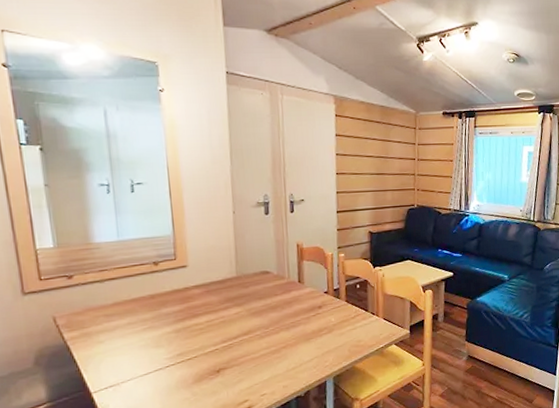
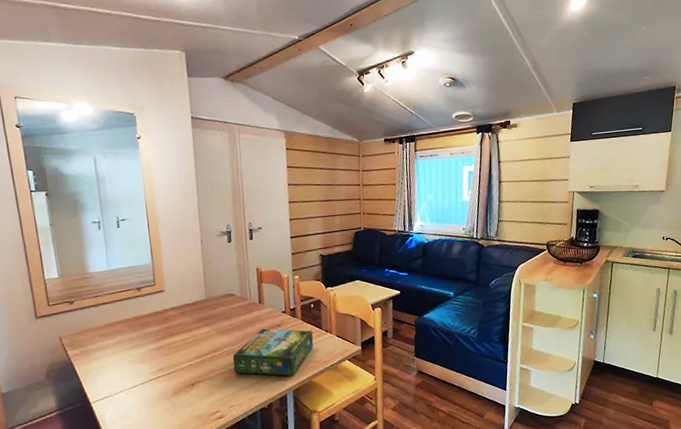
board game: none [266,310,358,362] -> present [233,328,314,377]

